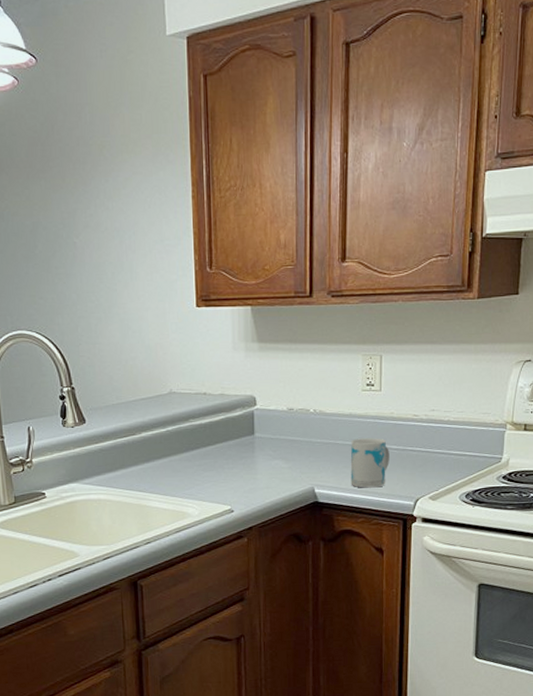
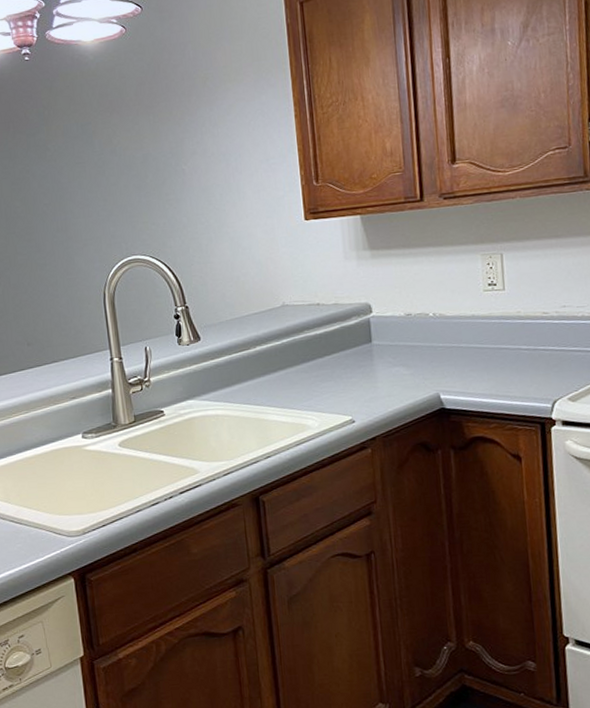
mug: present [350,438,390,488] -> none [476,338,520,392]

